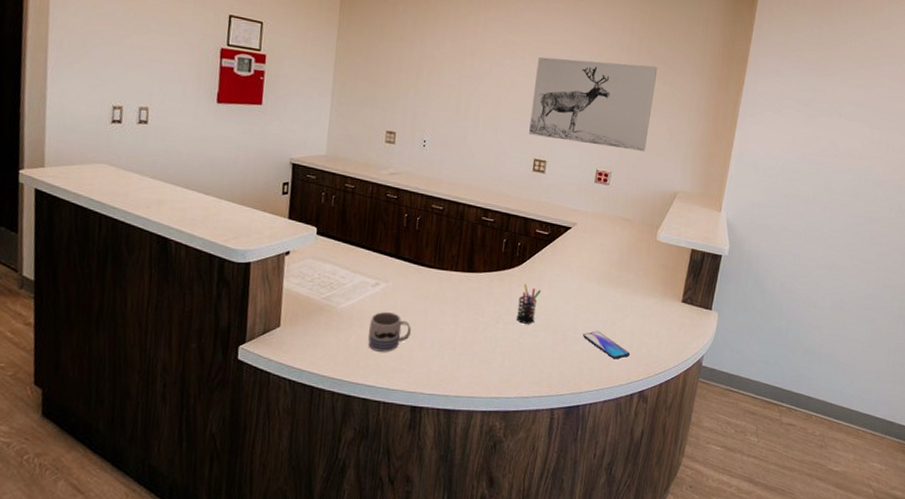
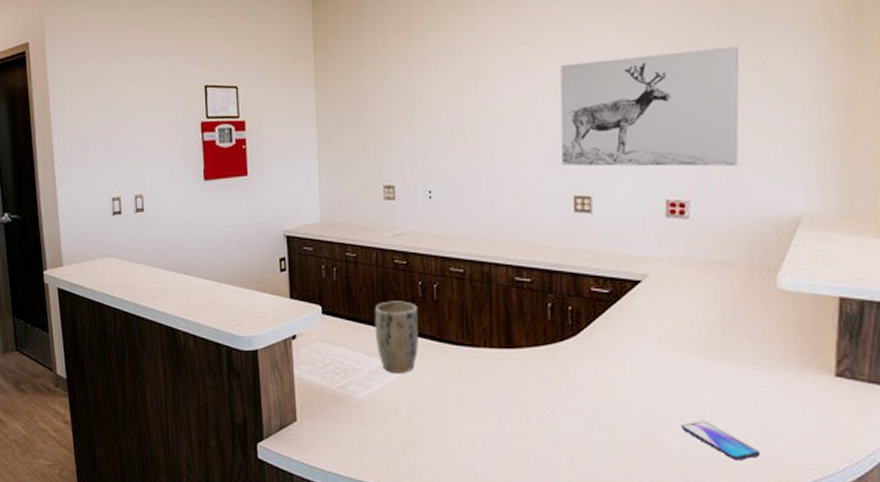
plant pot: none [362,228,402,289] -> present [374,301,419,374]
mug: present [368,312,412,352] -> none [394,402,446,450]
pen holder: present [516,284,541,324] -> none [580,360,610,413]

